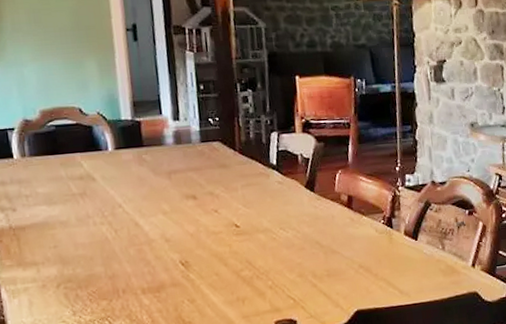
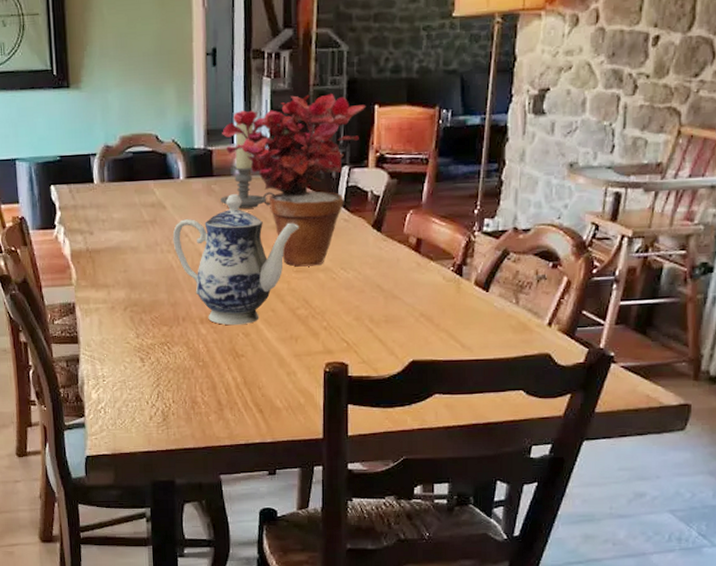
teapot: none [105,163,235,293] -> present [172,194,299,326]
potted plant: none [149,66,288,230] -> present [222,94,366,267]
candle holder: none [153,95,208,177] -> present [220,123,274,209]

